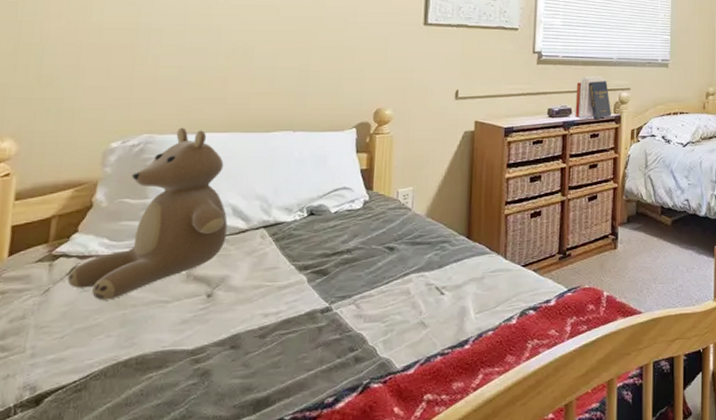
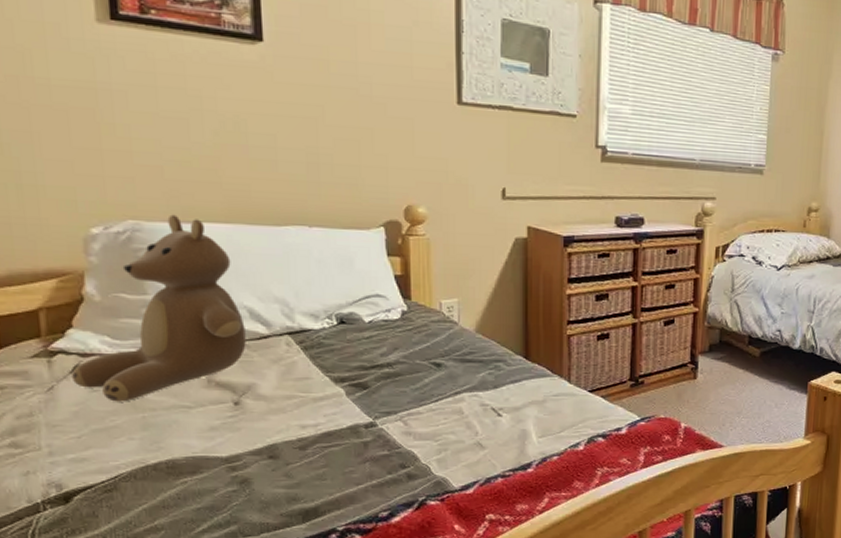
books: present [575,76,612,119] -> none [648,179,693,232]

